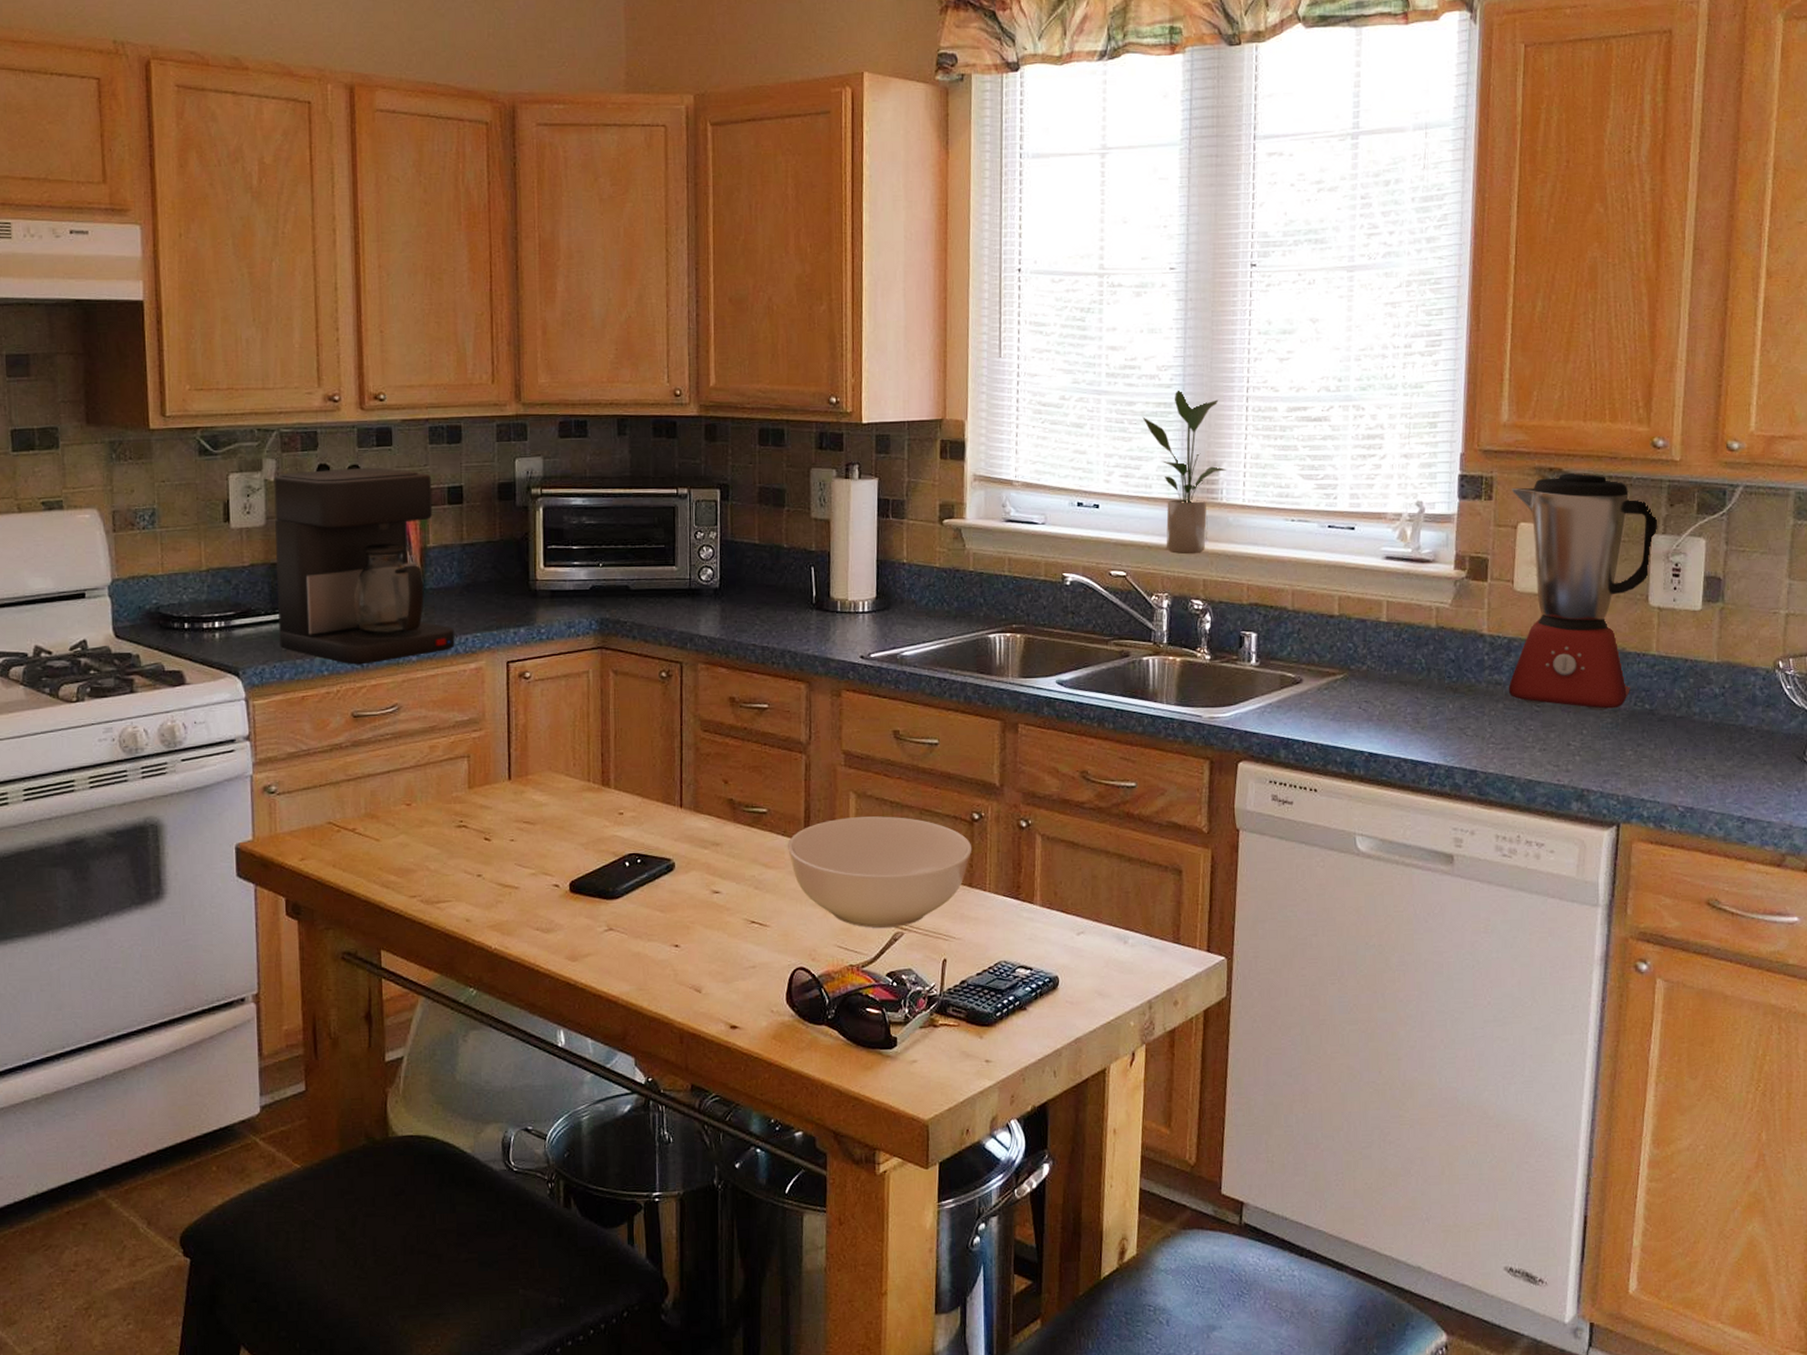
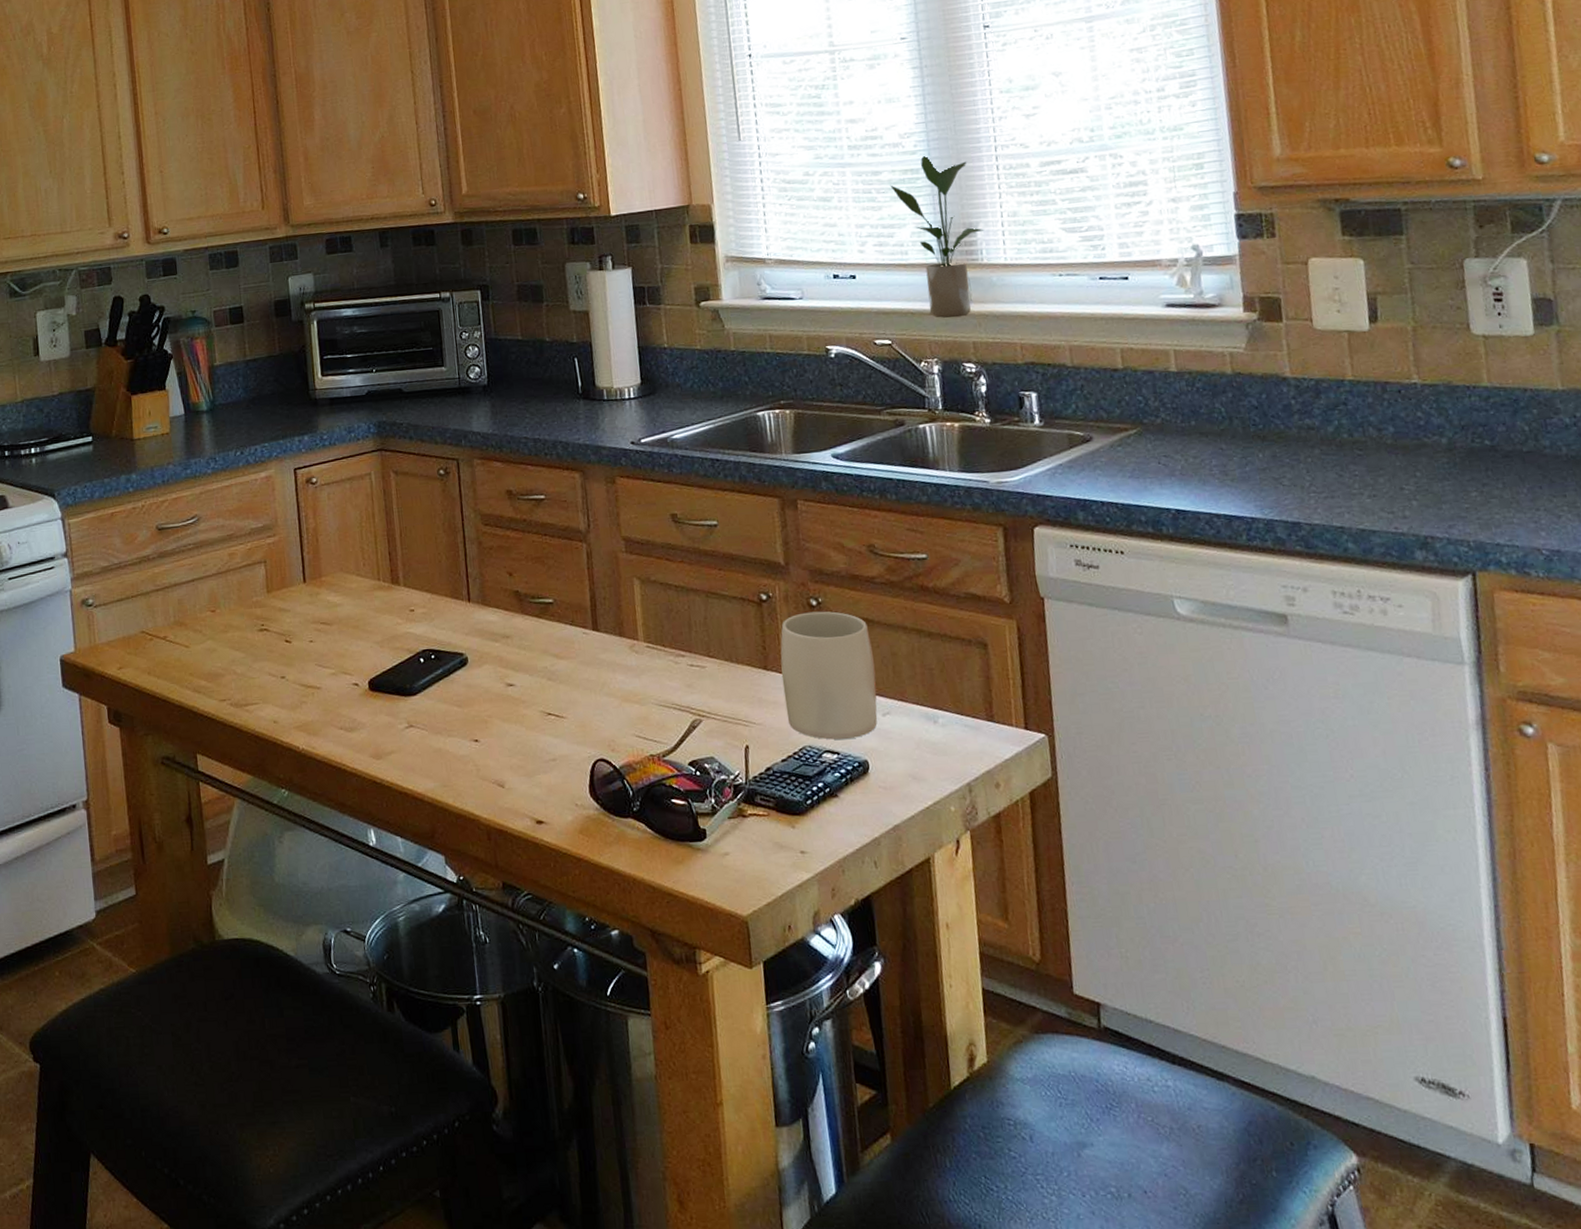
coffee maker: present [274,467,455,665] -> none [75,295,246,481]
bowl: present [787,816,973,929] -> none [576,601,764,716]
mug: none [985,832,1076,956] -> present [780,611,878,740]
blender: present [1508,473,1659,712] -> none [1295,200,1470,452]

